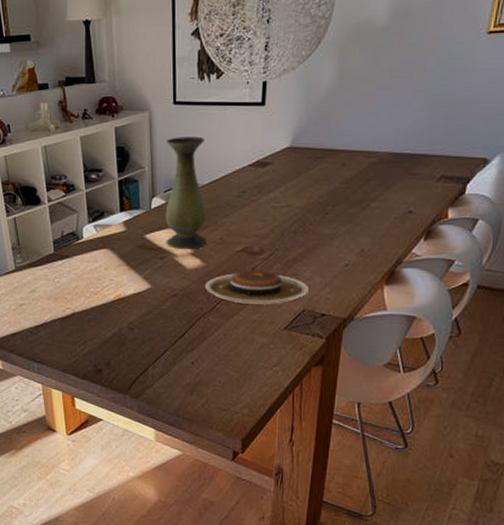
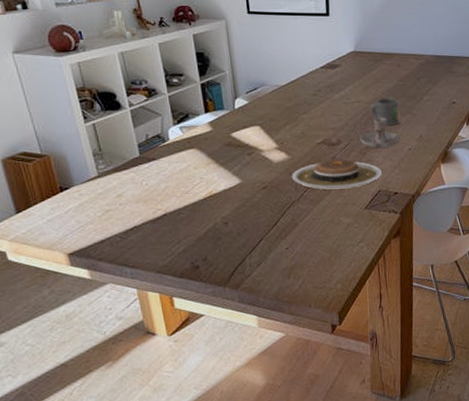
vase: present [165,136,207,249] -> none [243,42,290,145]
candle holder: none [287,225,337,262] -> present [360,117,401,149]
mug: none [302,204,339,237] -> present [369,98,400,126]

